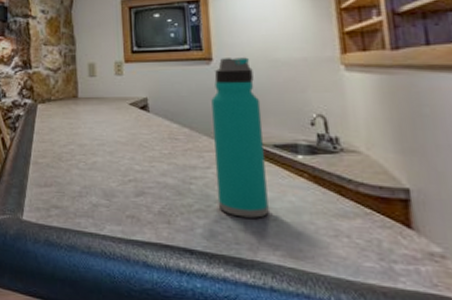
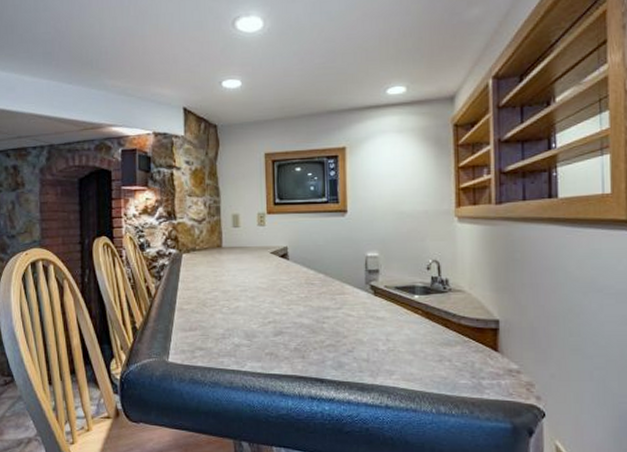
water bottle: present [211,57,269,218] -> none [345,210,388,350]

